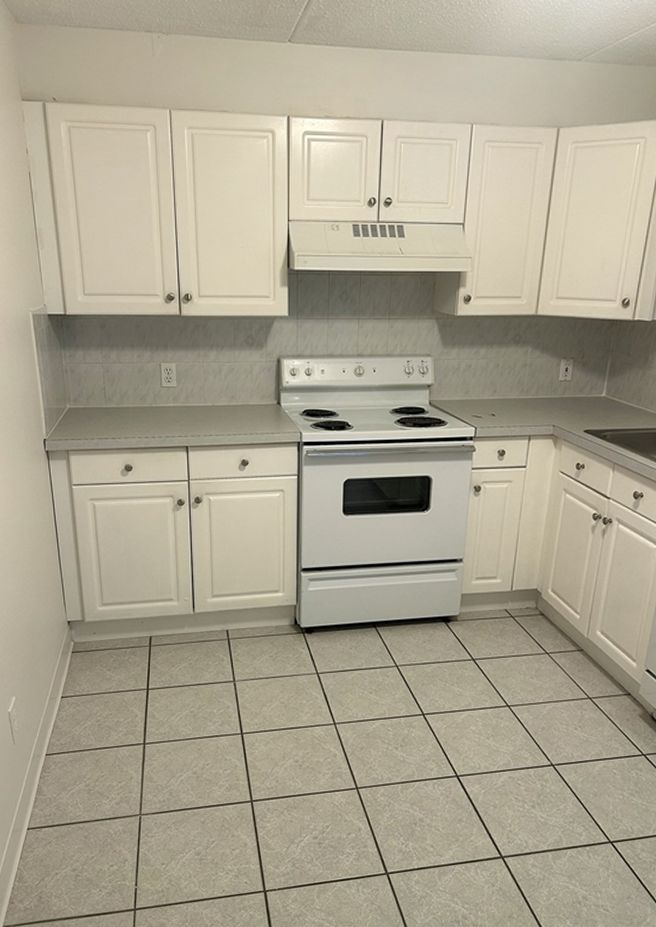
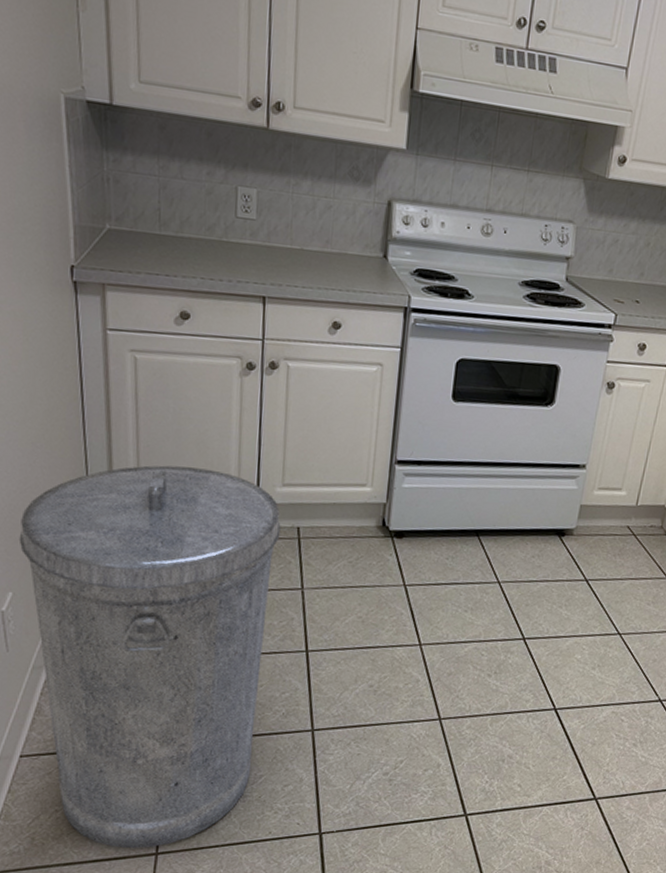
trash can: none [18,588,214,905] -> present [18,465,281,848]

